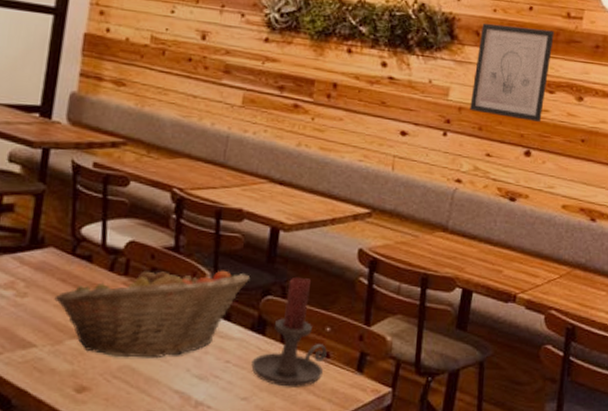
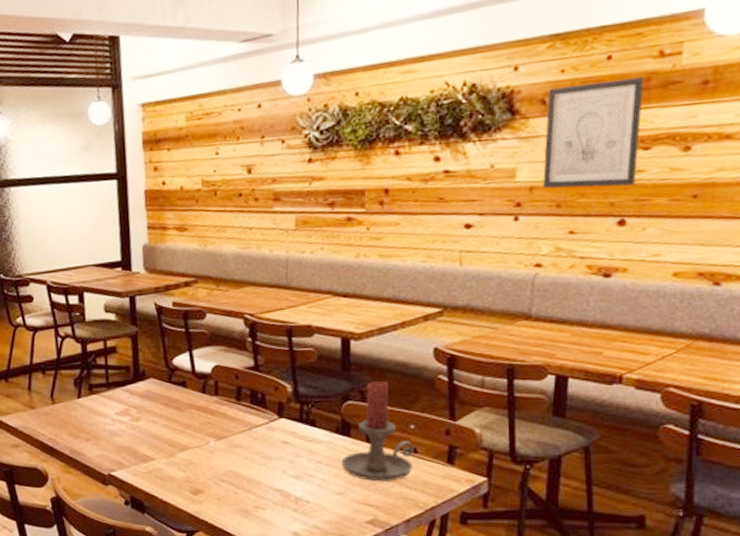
fruit basket: present [54,266,251,359] -> none [161,382,329,464]

